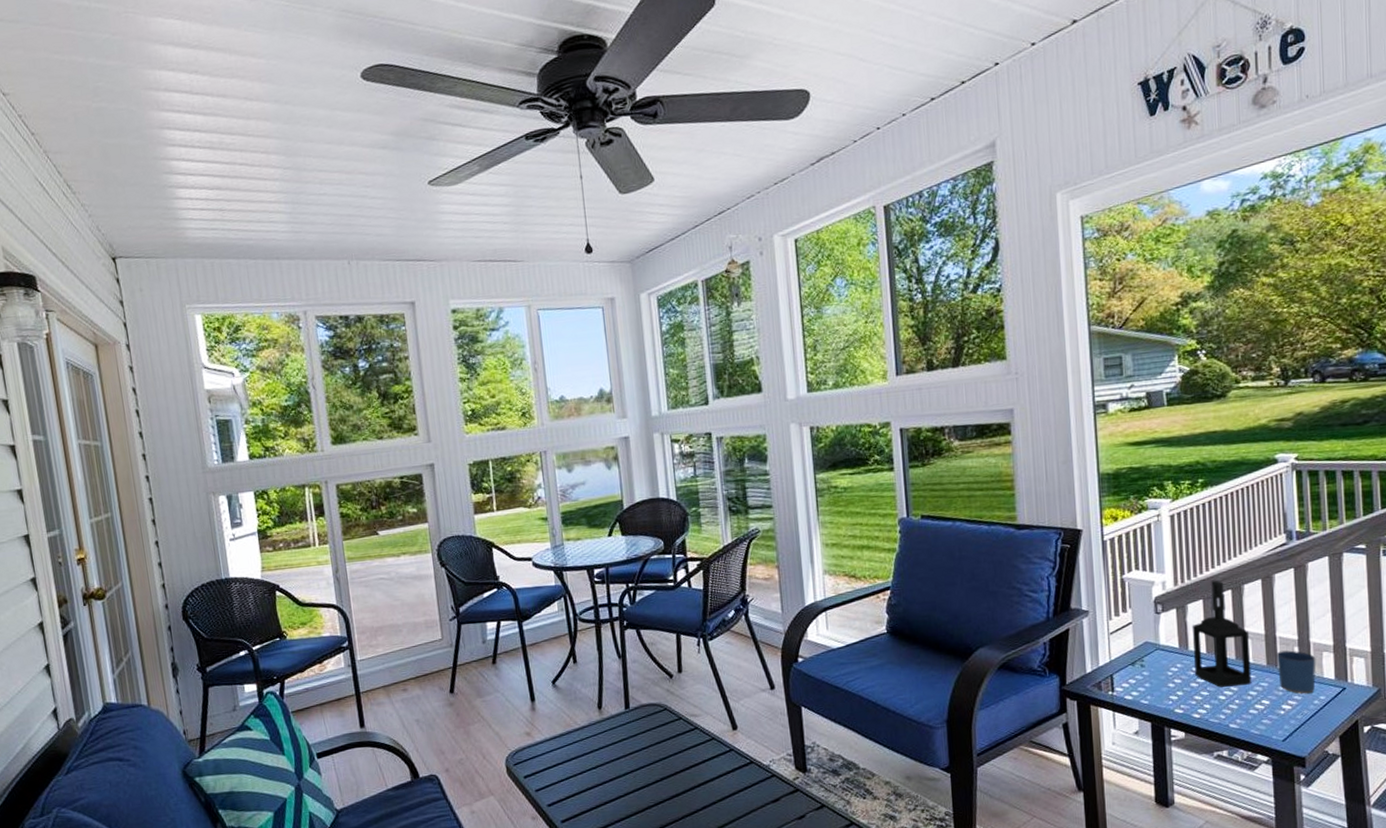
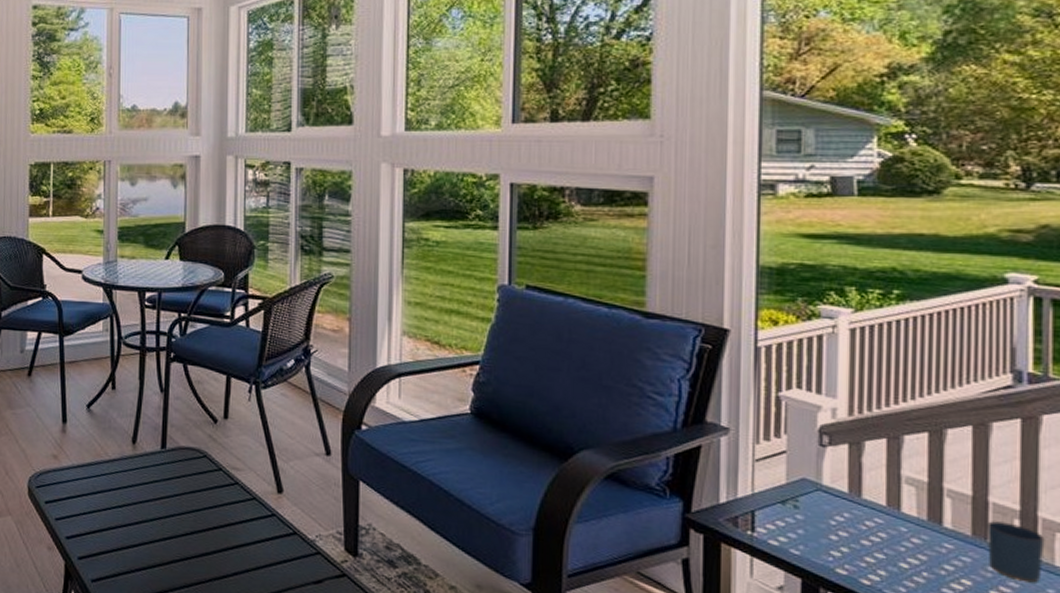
lantern: present [1192,580,1252,687] -> none [867,416,950,556]

